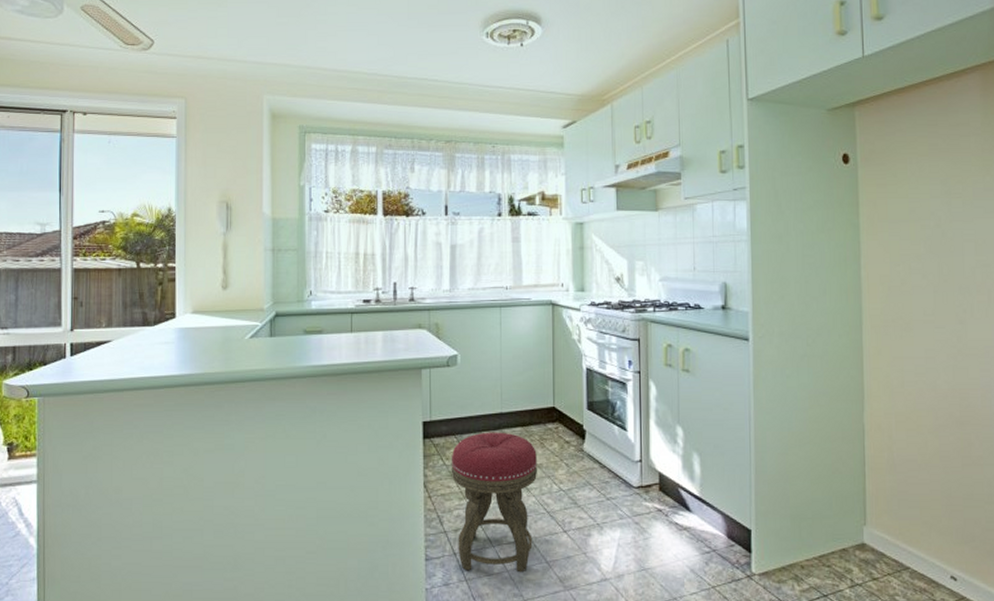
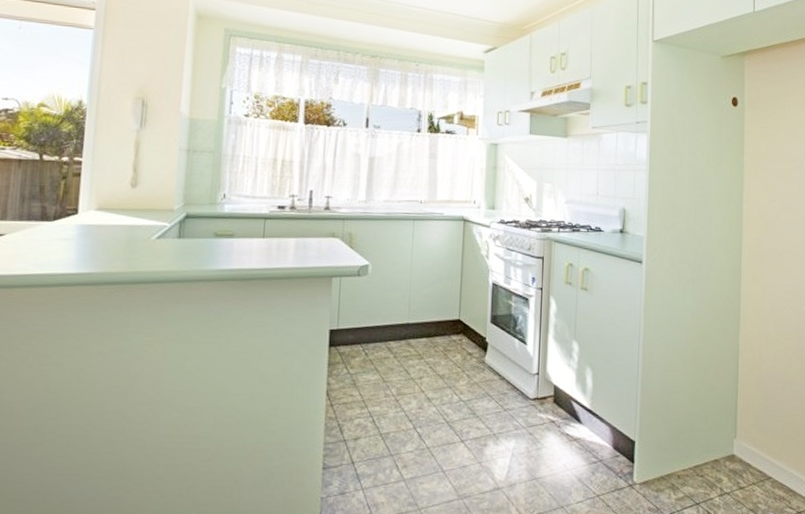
stool: present [451,432,538,573] -> none [354,342,440,482]

